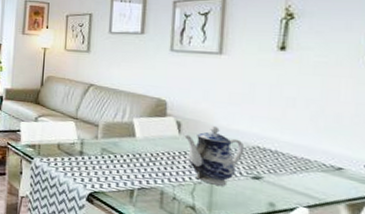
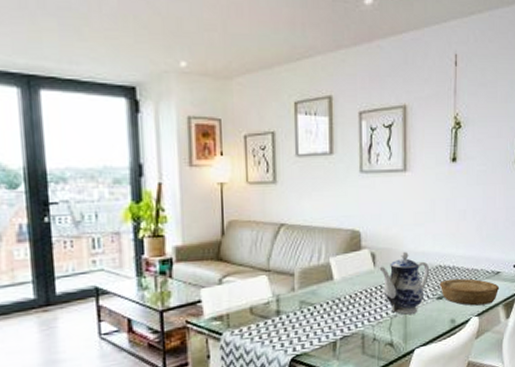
bowl: none [256,161,342,200] -> present [439,278,500,306]

